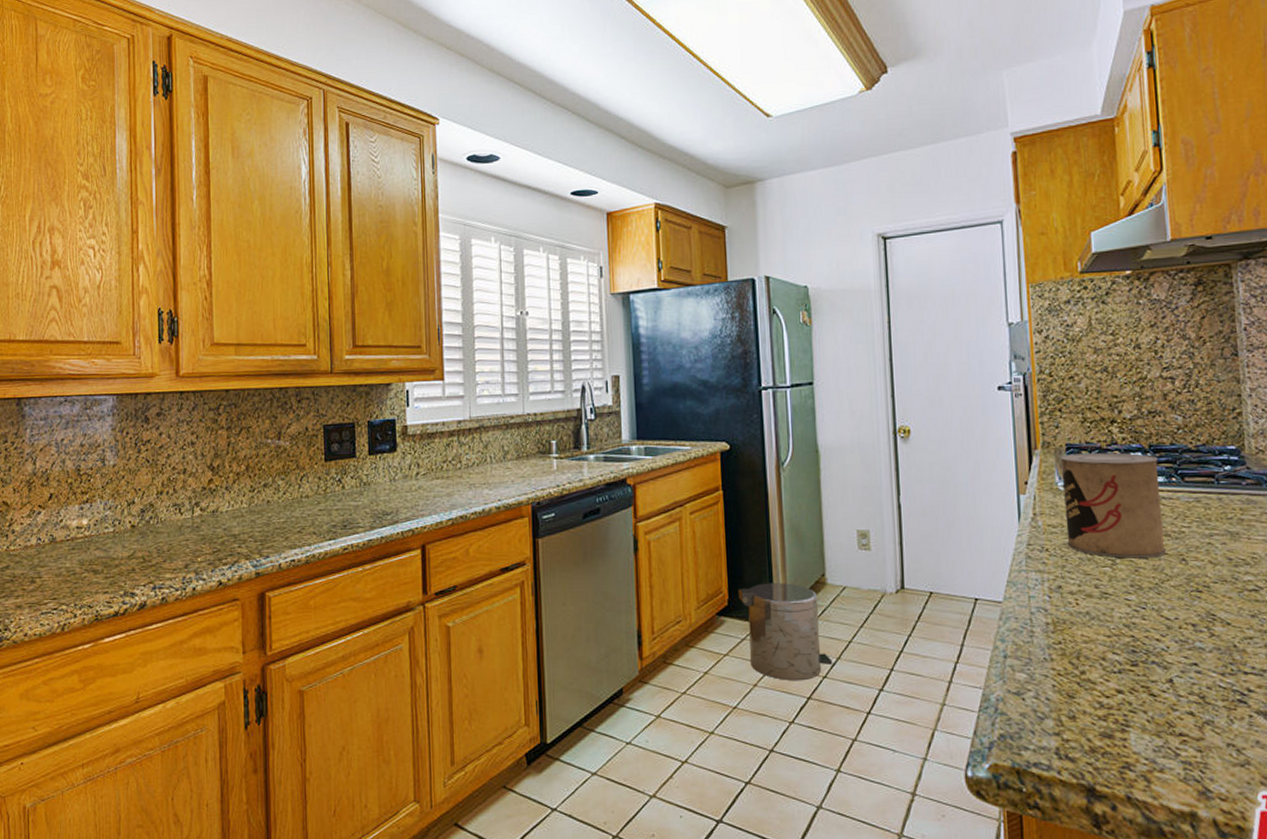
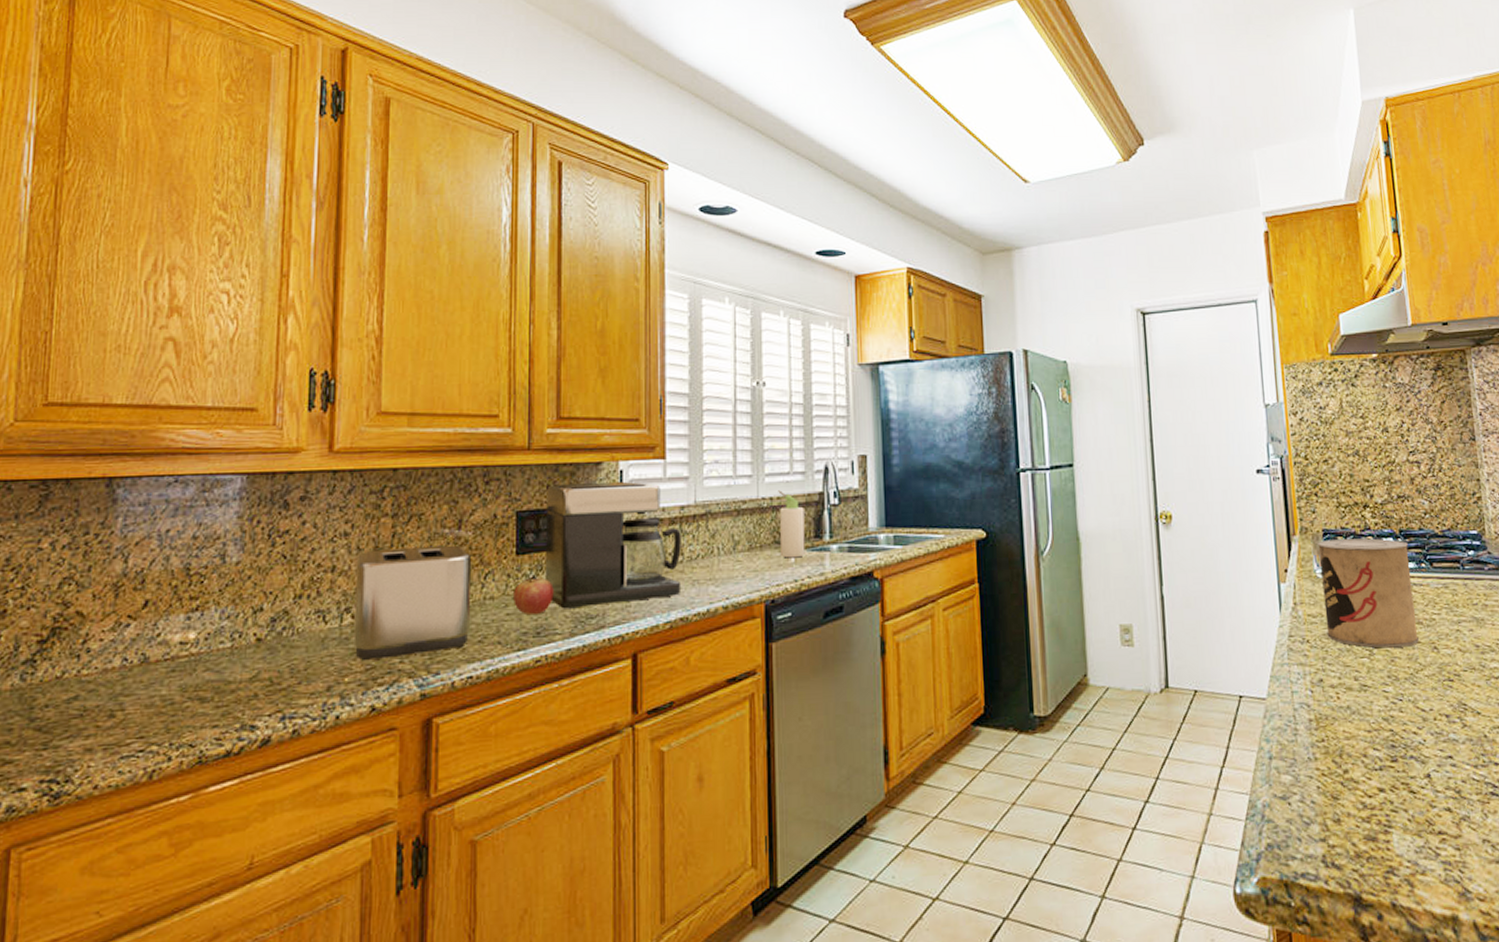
toaster: none [201,452,291,545] -> present [353,545,472,661]
fruit: none [324,480,356,512] -> present [513,577,554,616]
coffee maker: none [347,400,461,507] -> present [546,482,682,609]
bottle: none [541,407,566,466] -> present [778,490,805,558]
trash can: present [738,582,833,680] -> none [995,685,1096,796]

